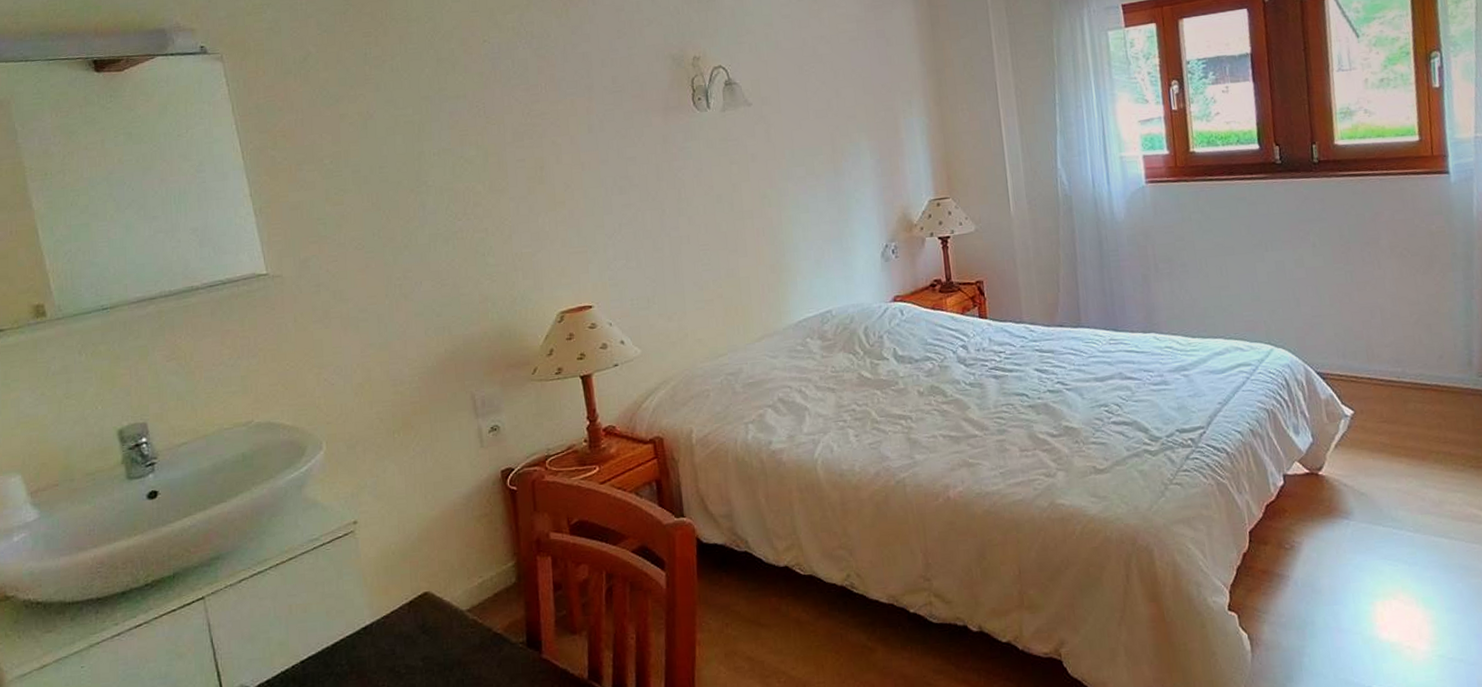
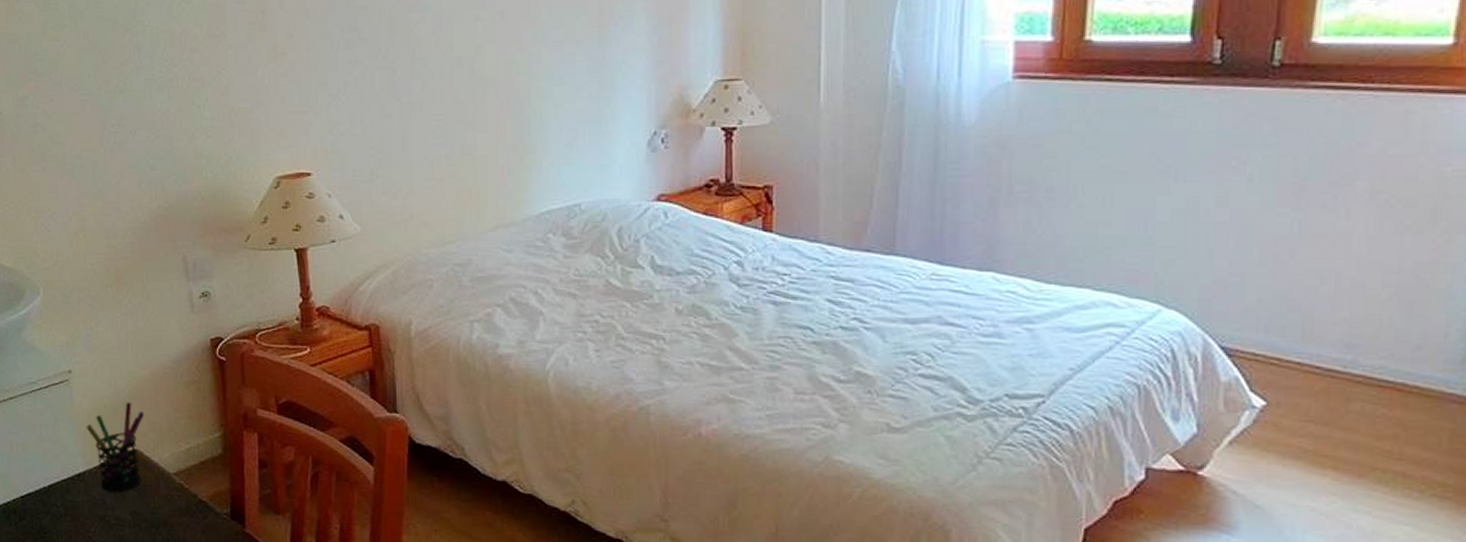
pen holder: none [373,545,435,641] -> present [86,402,145,493]

